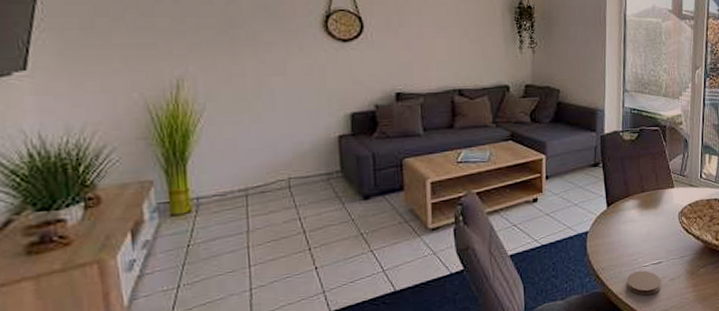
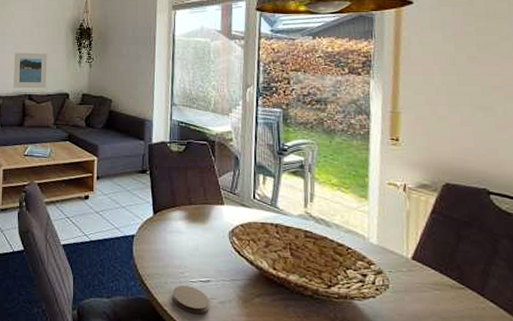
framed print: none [435,37,481,83] -> present [13,52,47,89]

